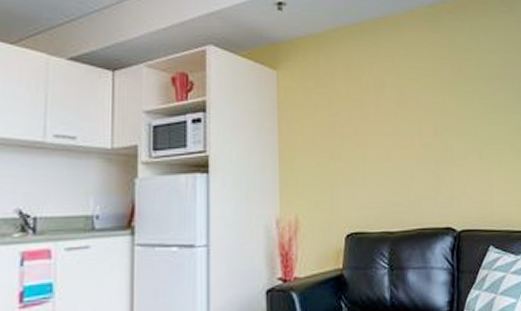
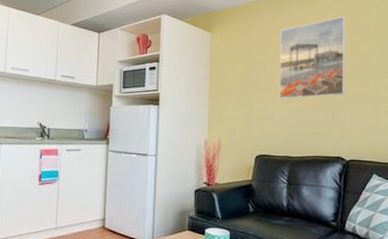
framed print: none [367,50,450,156] -> present [280,17,346,99]

